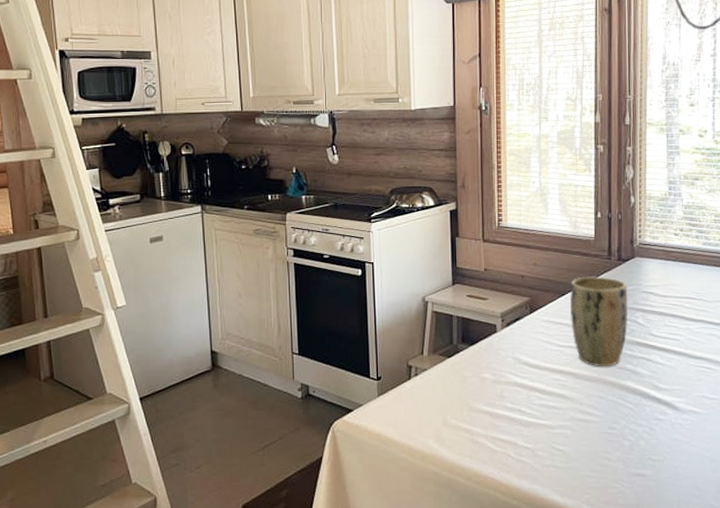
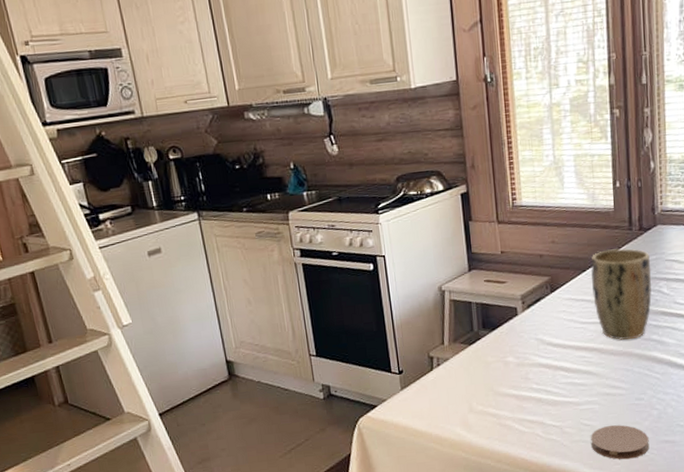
coaster: none [562,453,620,490] -> present [591,425,650,460]

